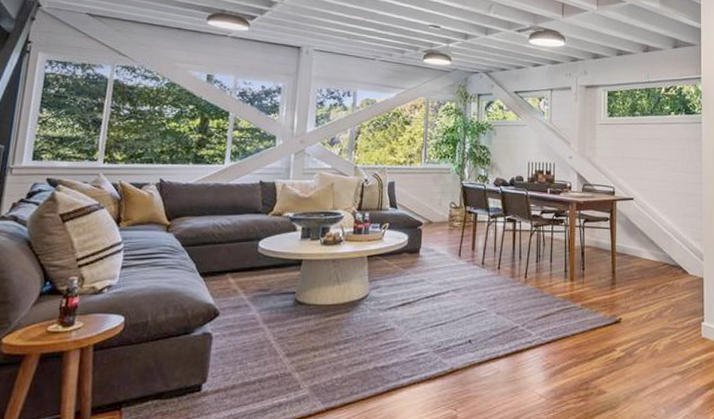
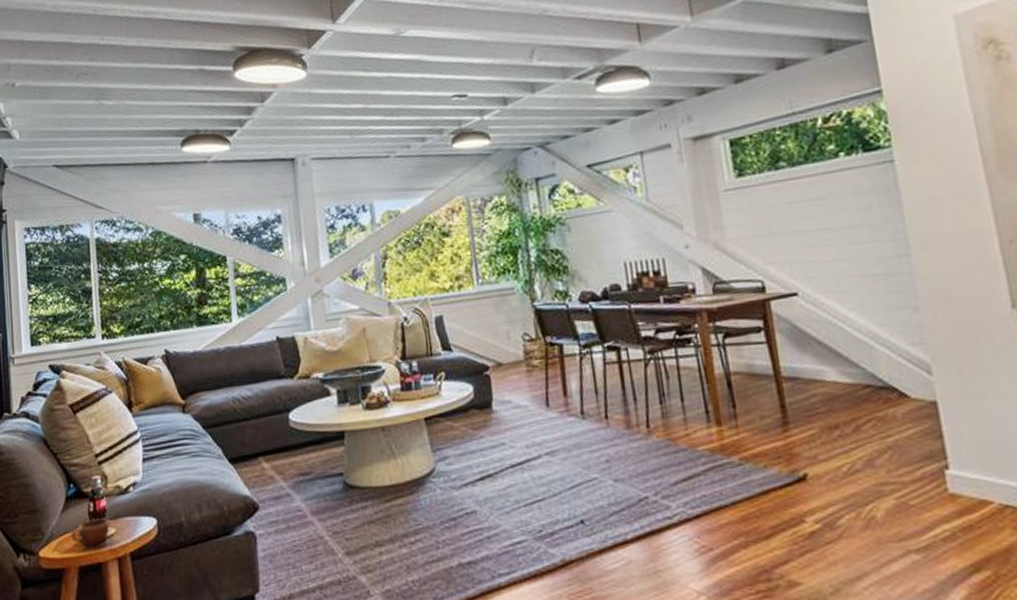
mug: none [38,313,79,337] -> present [71,518,110,547]

